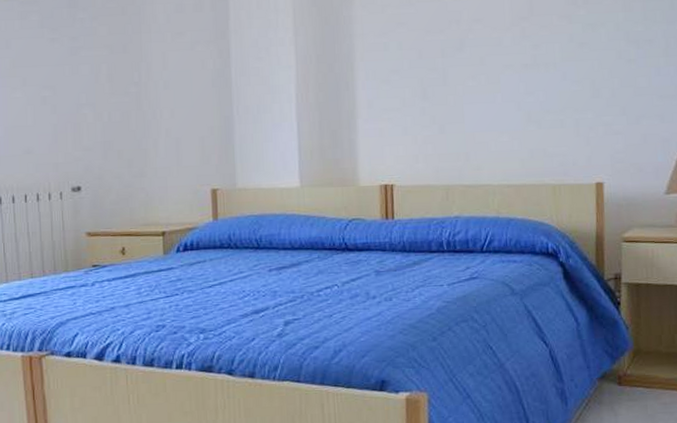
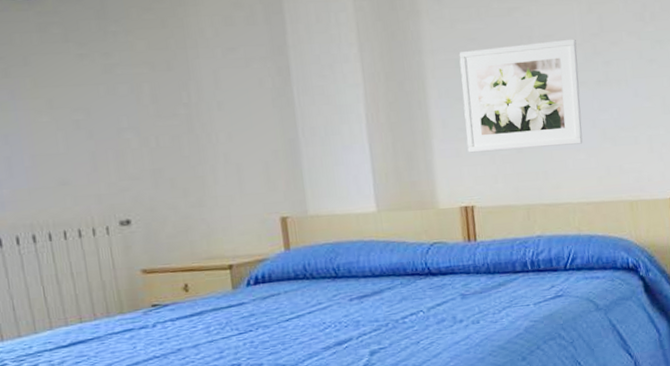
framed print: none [388,22,507,133] -> present [459,39,583,153]

